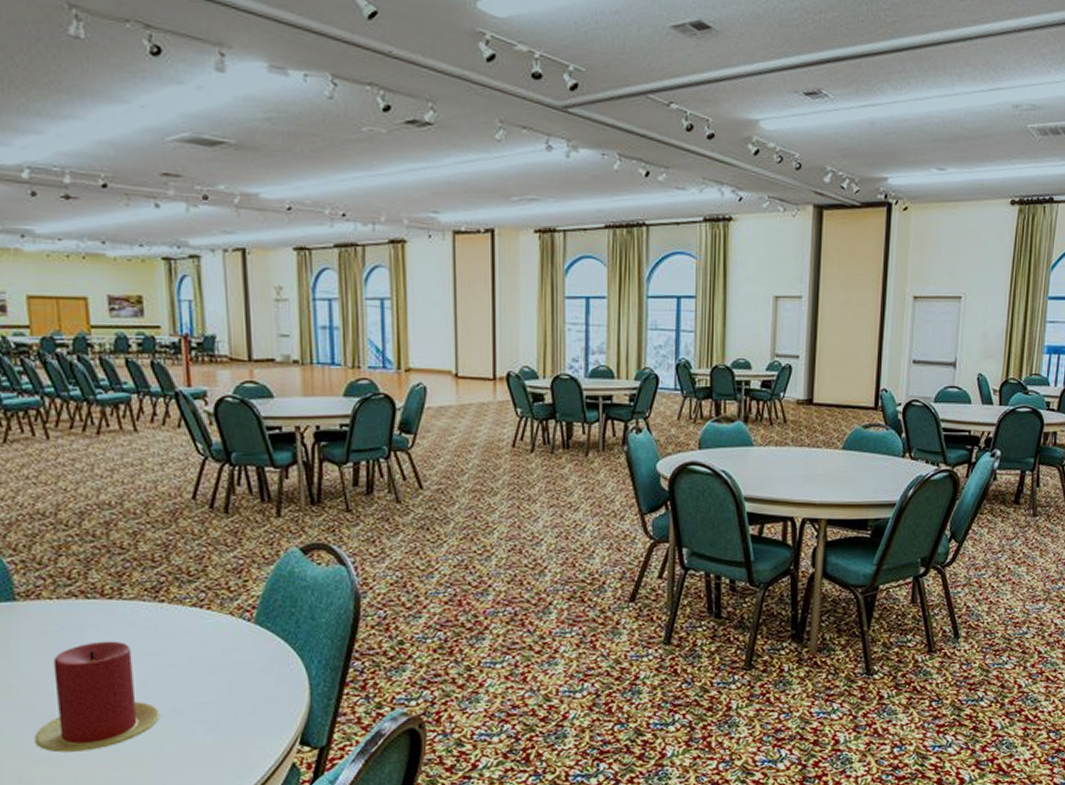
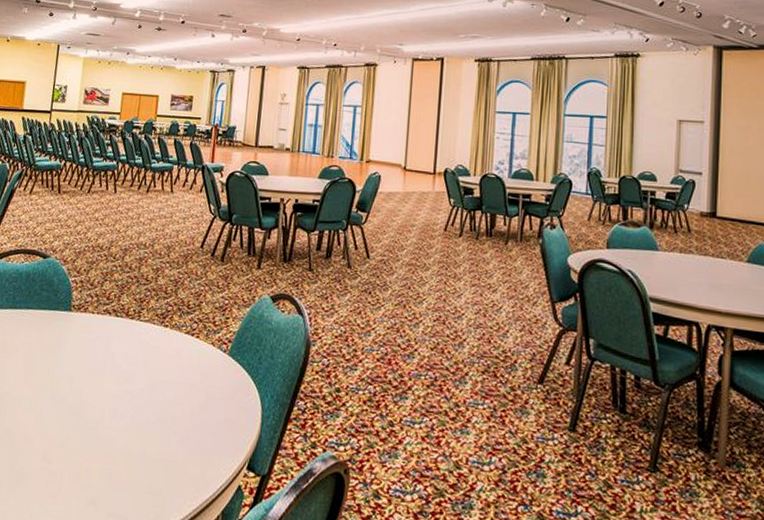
candle: present [34,641,161,753] -> none [59,352,149,444]

